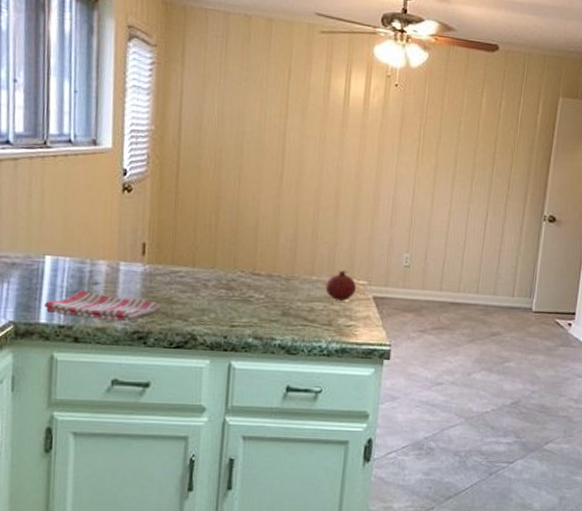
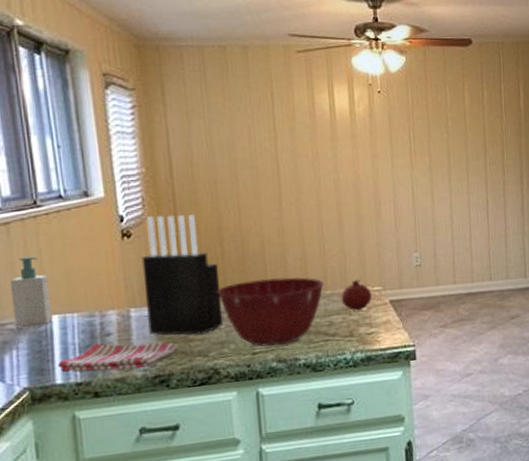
soap bottle: none [9,195,47,264] -> present [9,256,53,328]
knife block: none [134,174,211,300] -> present [141,215,224,336]
mixing bowl: none [205,253,312,323] -> present [217,277,325,348]

